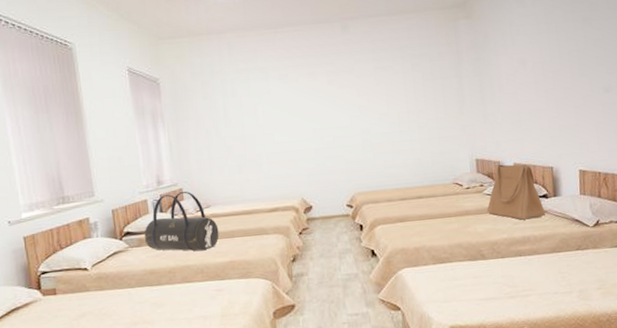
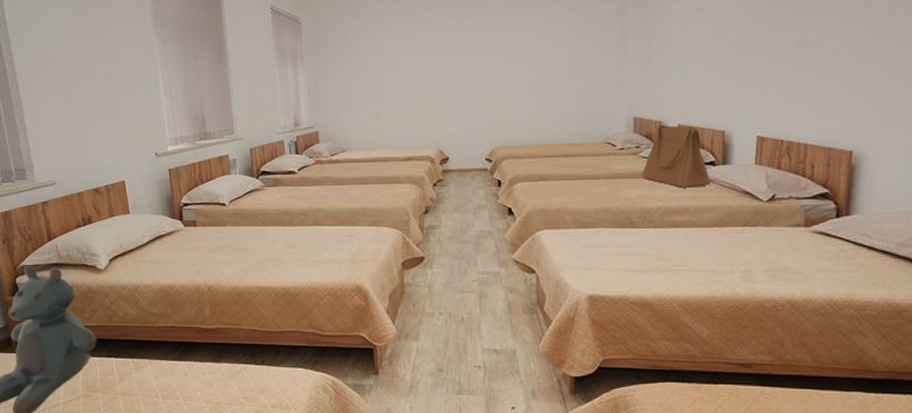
duffel bag: present [144,191,219,251] -> none [279,134,352,195]

